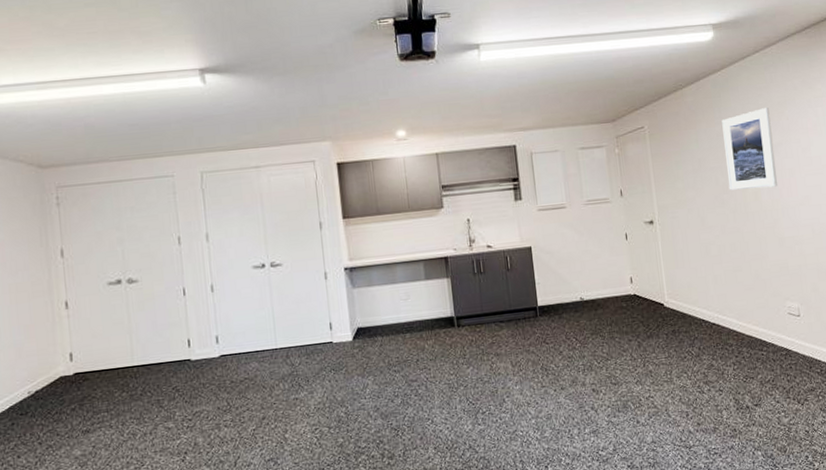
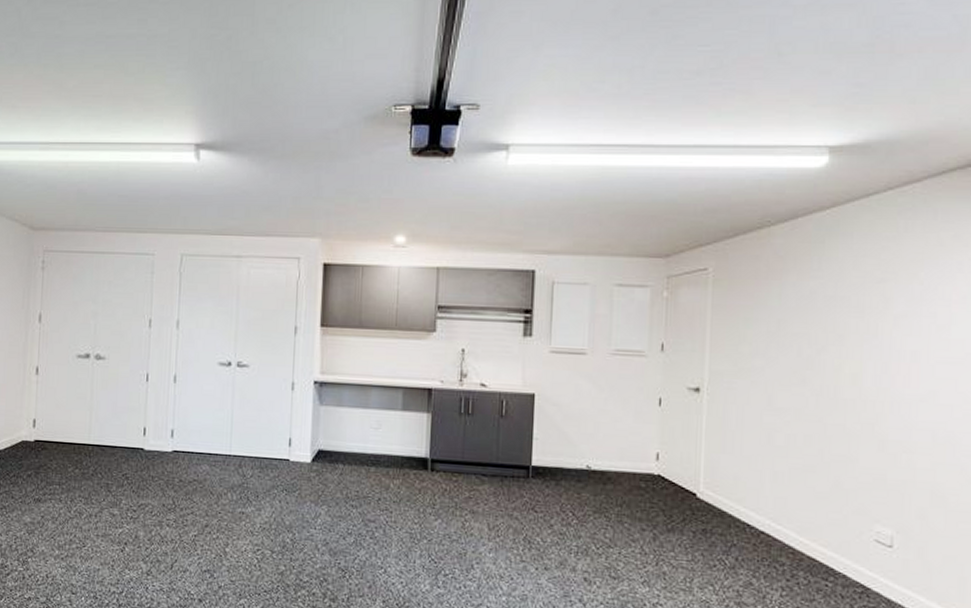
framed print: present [721,108,777,190] -> none [815,265,895,371]

